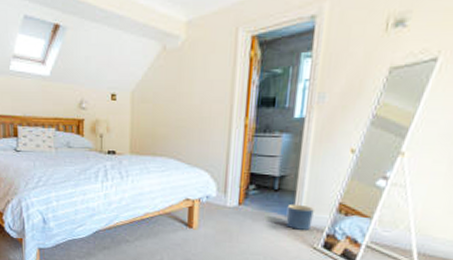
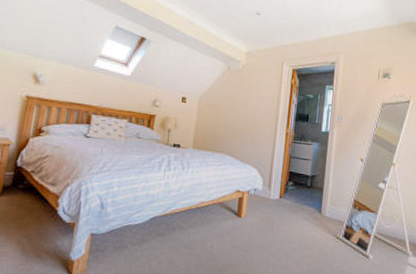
planter: present [285,203,314,230] -> none [315,199,337,222]

